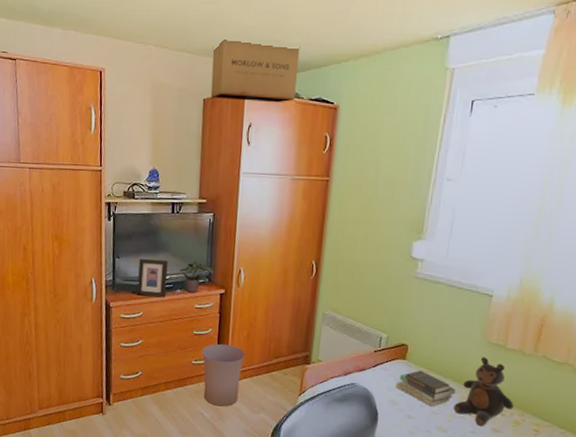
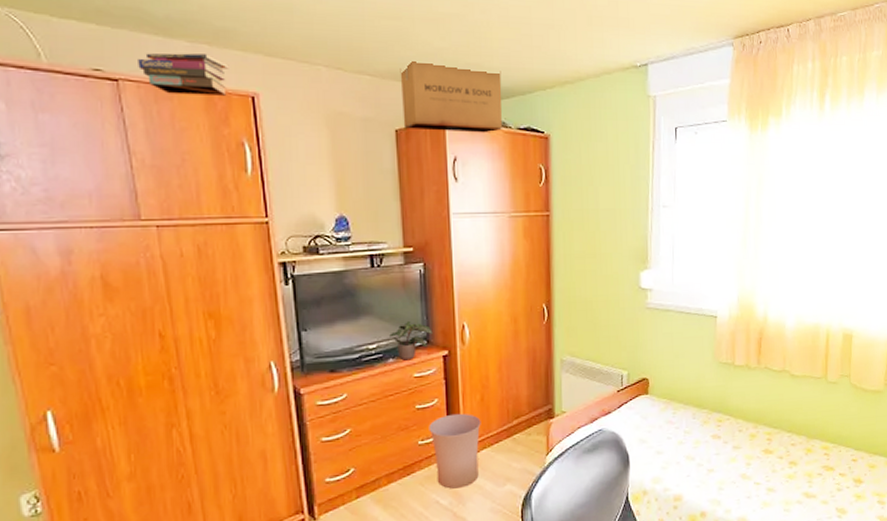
books: none [29,38,87,71] -> present [138,53,229,96]
picture frame: present [137,258,168,298] -> none [335,325,375,374]
books: present [396,370,455,407] -> none [643,402,697,438]
teddy bear: present [453,357,514,426] -> none [697,377,748,447]

